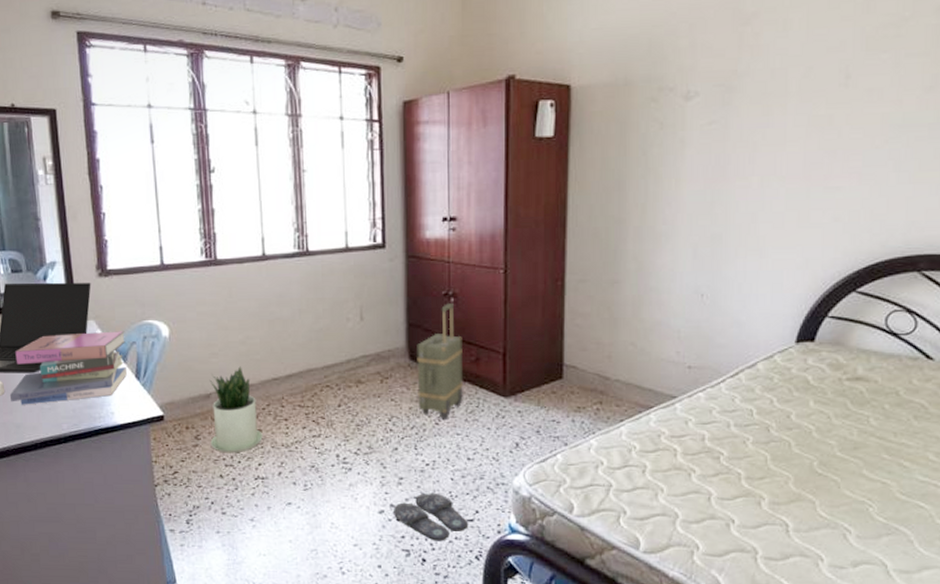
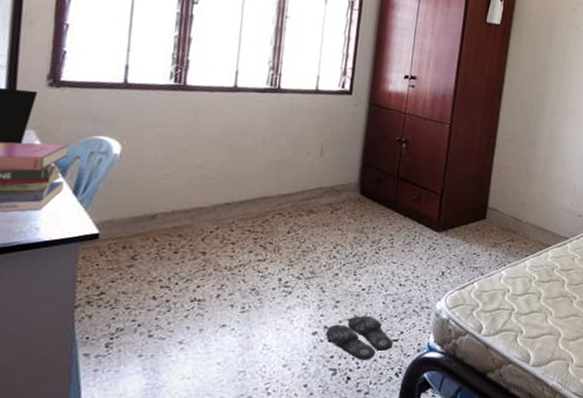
planter: present [209,366,263,453] -> none [147,189,207,275]
suitcase: present [417,302,464,419] -> none [363,147,408,249]

